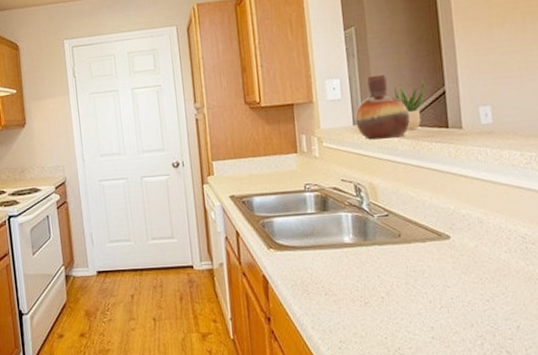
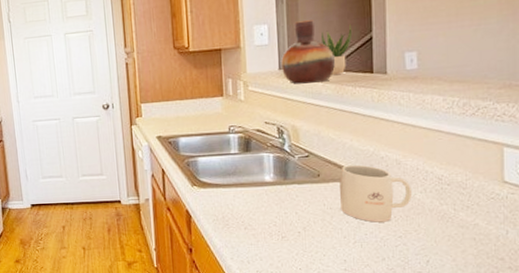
mug: none [421,223,498,286] -> present [340,164,413,223]

